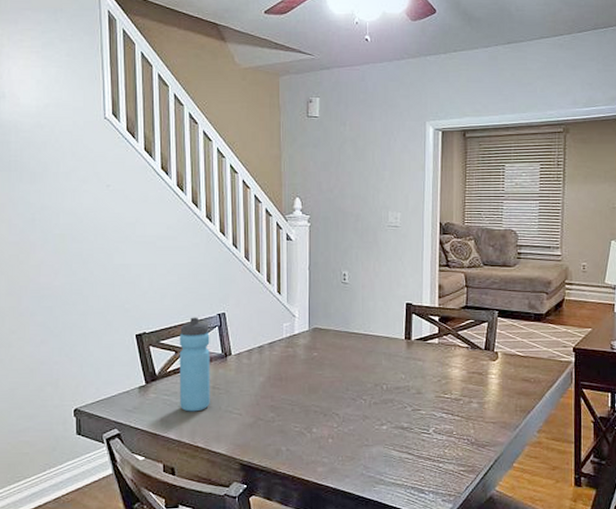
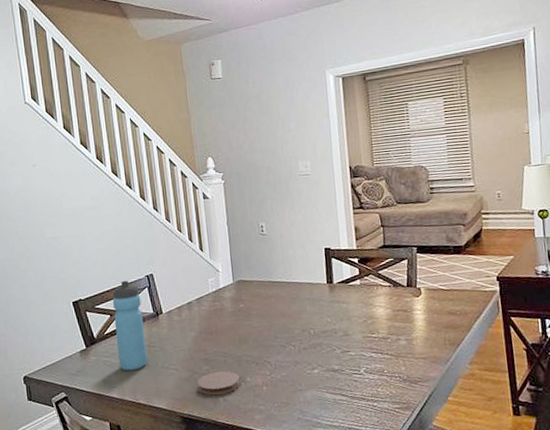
coaster: none [261,420,306,443] -> present [197,371,240,395]

